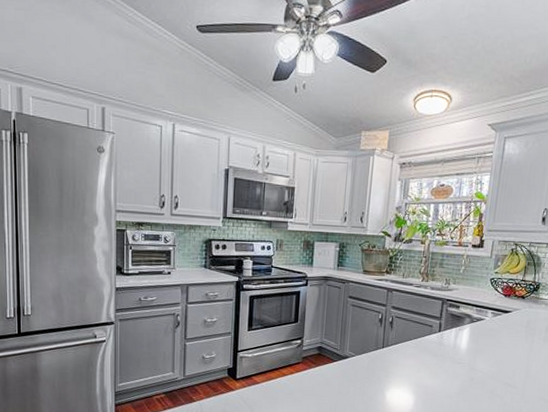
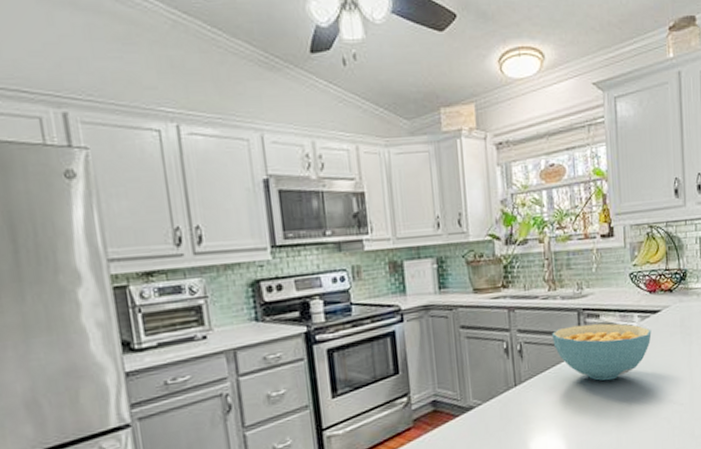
cereal bowl: none [418,311,501,358] -> present [552,323,652,381]

